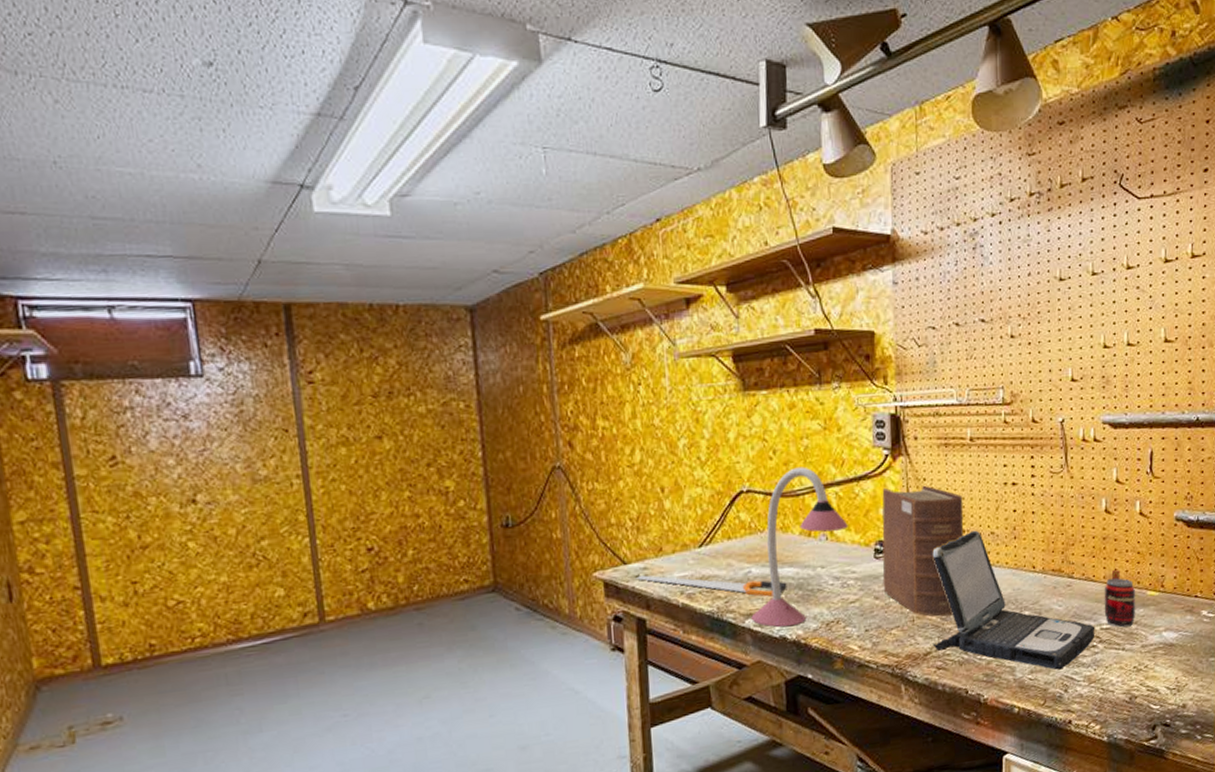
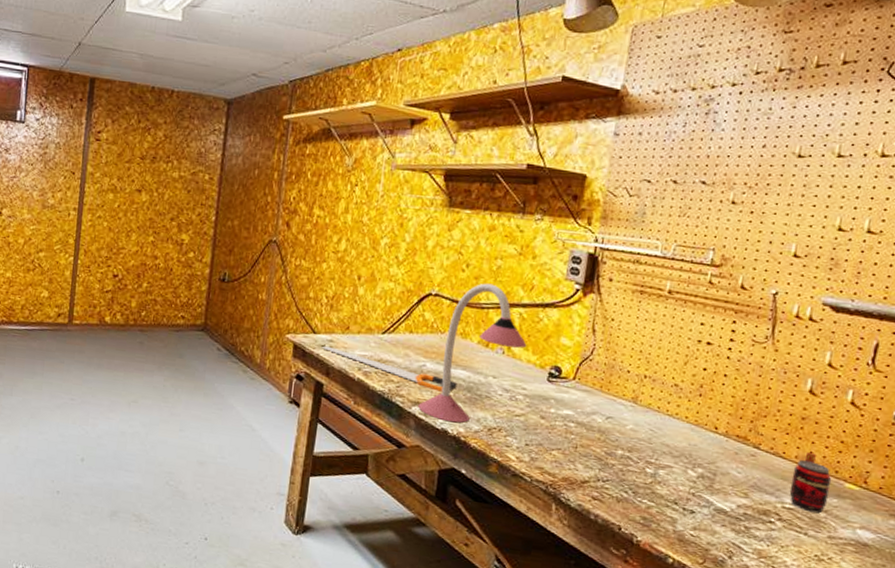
book: present [882,485,964,617] -> none [550,318,651,453]
laptop: present [932,530,1095,670] -> none [592,378,776,535]

